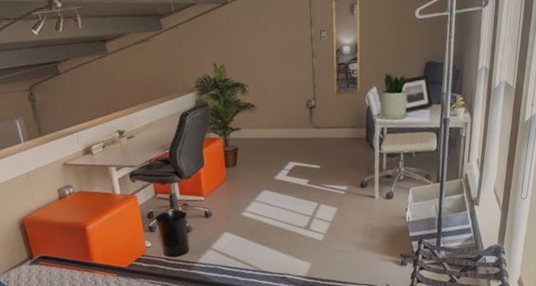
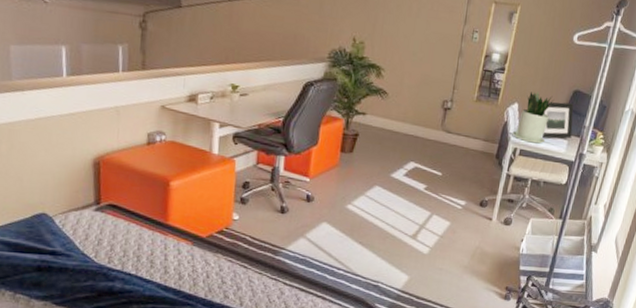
waste bin: present [155,209,190,258] -> none [250,184,288,238]

